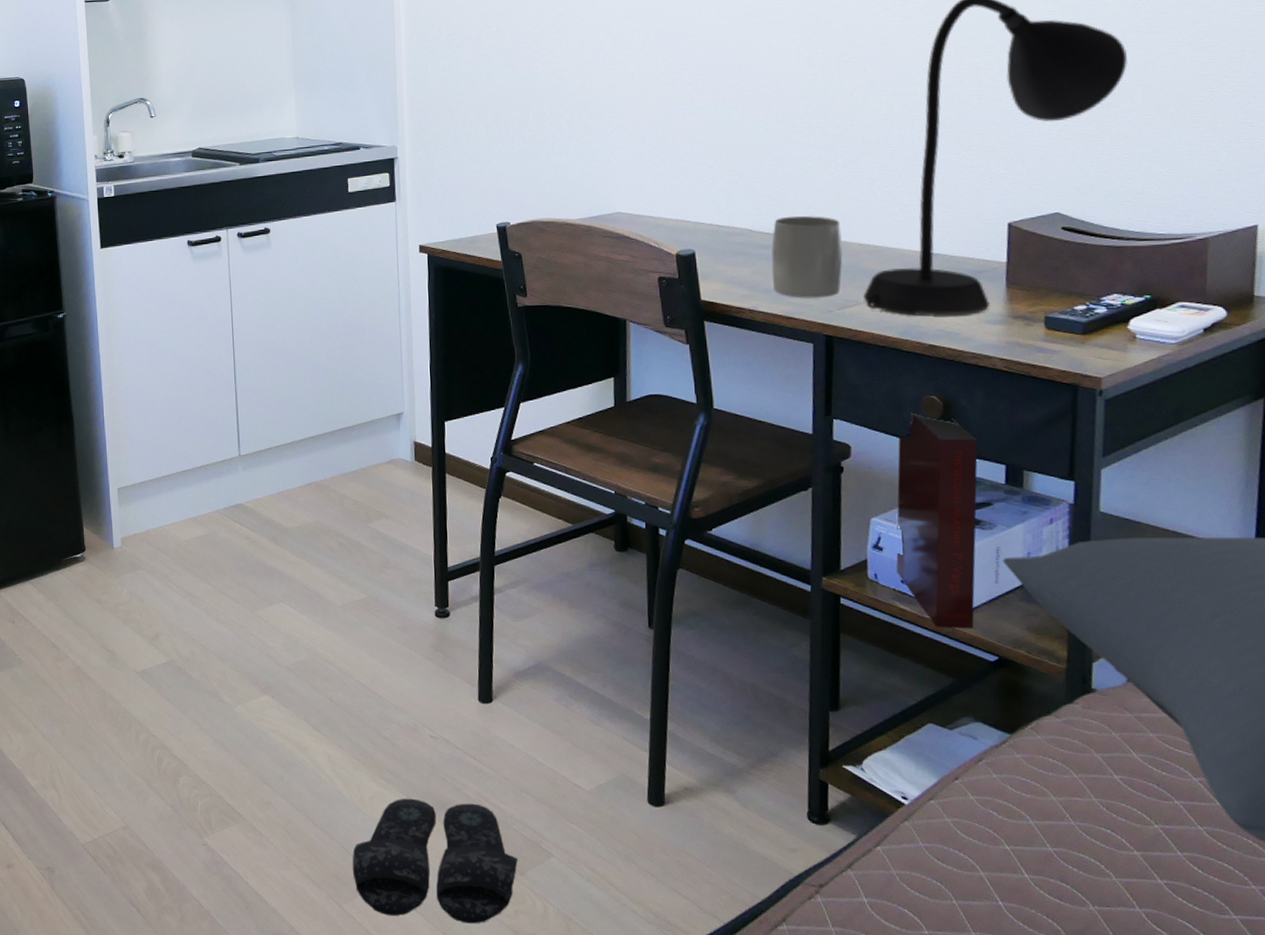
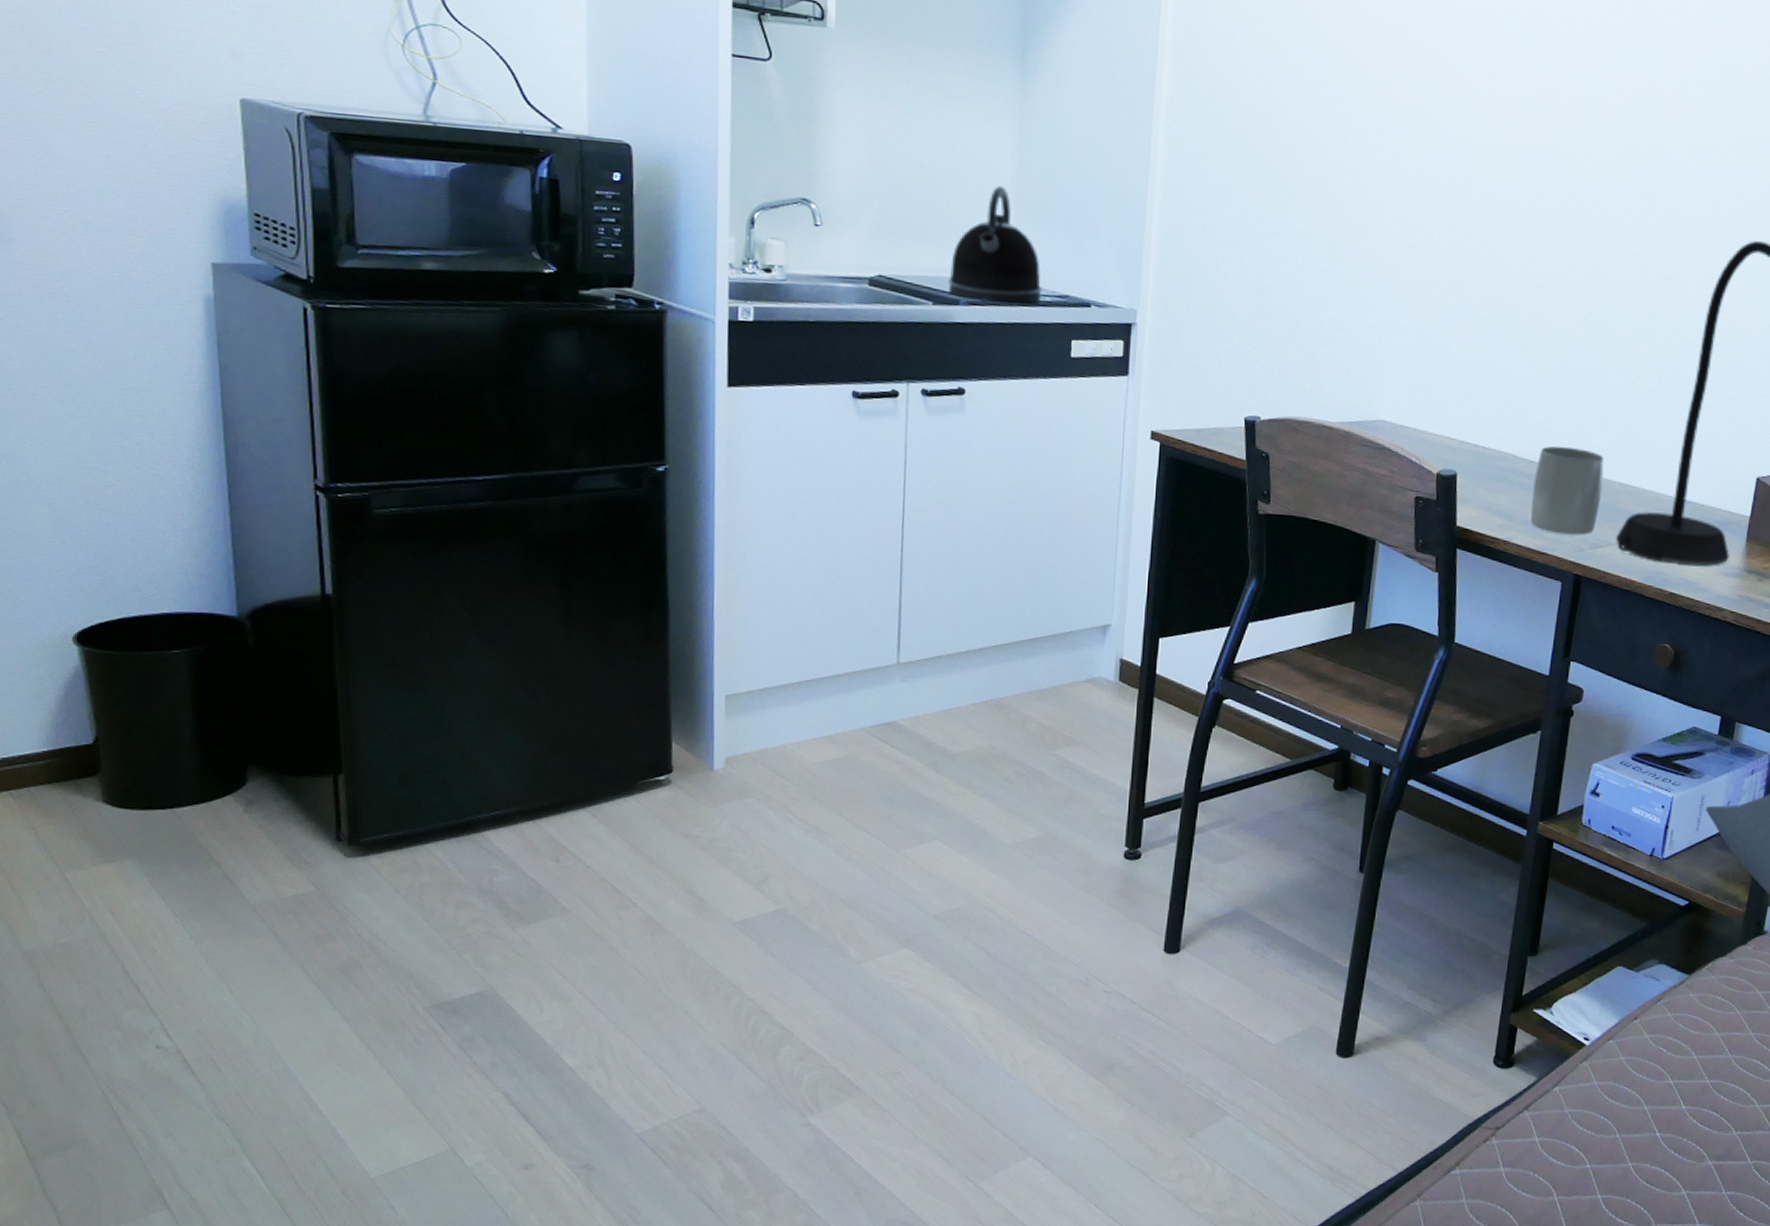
kettle: none [248,64,321,158] -> present [947,186,1042,304]
slippers: present [352,798,518,924] -> none [994,1060,1189,1192]
book: present [896,412,978,629] -> none [1609,659,1700,875]

